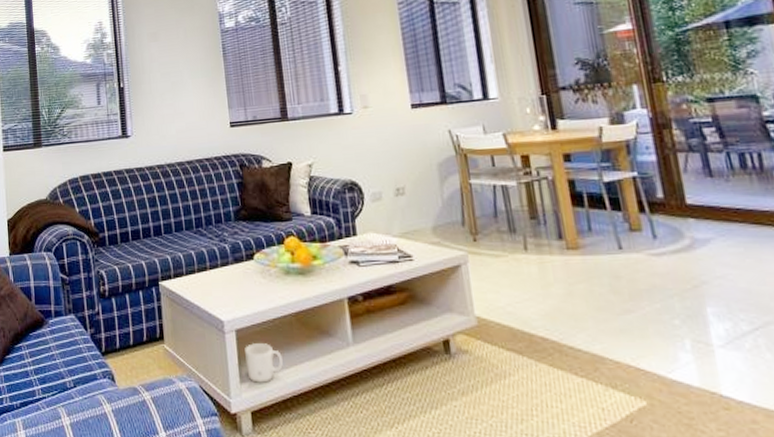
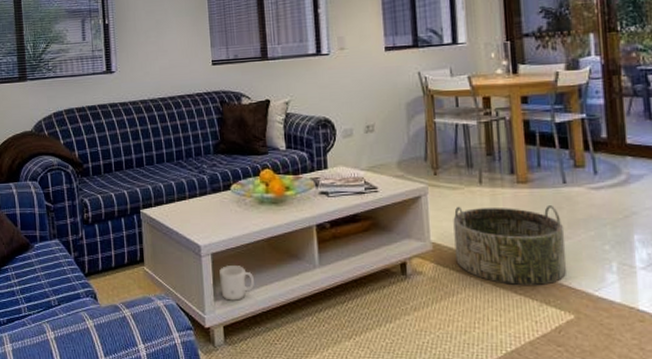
basket: none [498,274,633,366] -> present [453,206,567,285]

